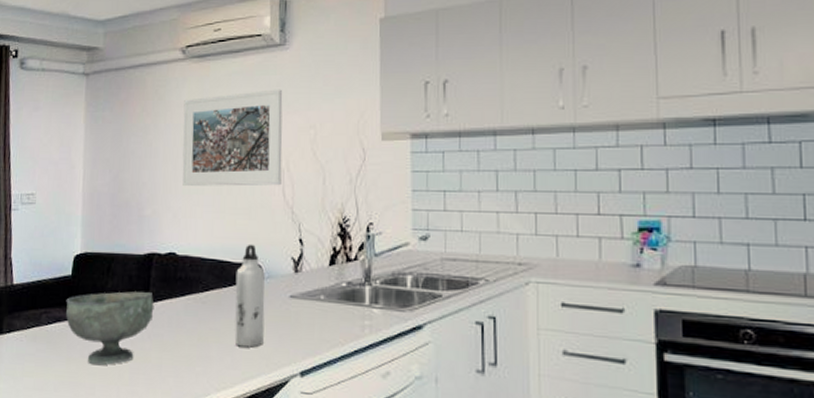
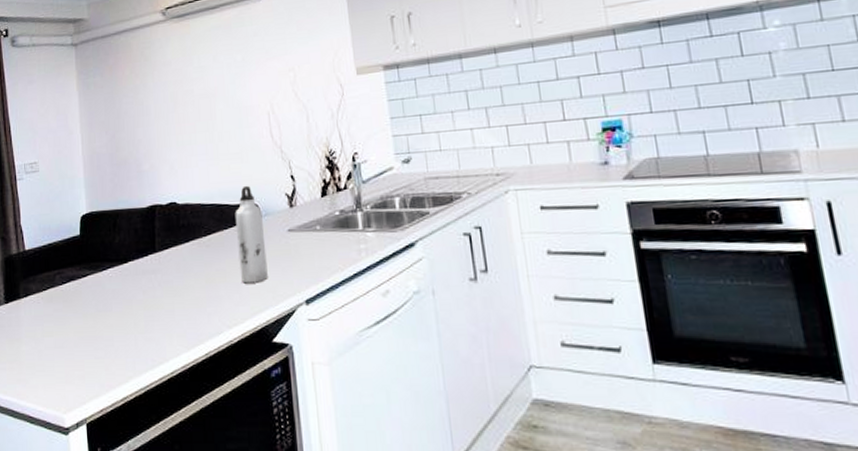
bowl: present [66,291,154,365] -> none [77,243,162,318]
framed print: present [182,89,283,186] -> none [169,38,268,138]

